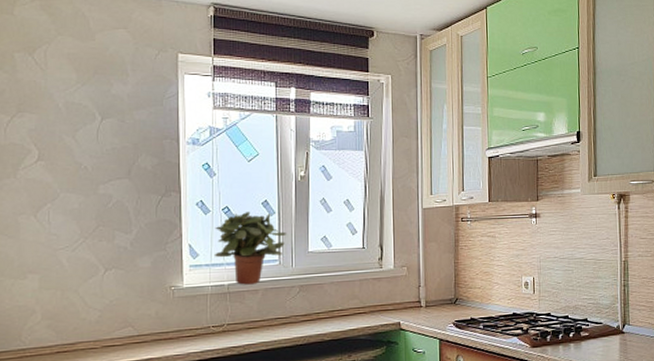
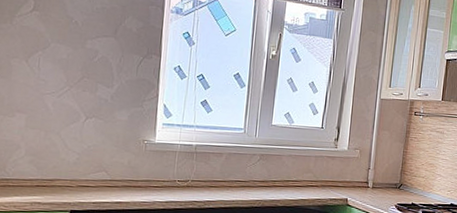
potted plant: present [213,212,286,285] -> none [185,81,253,148]

